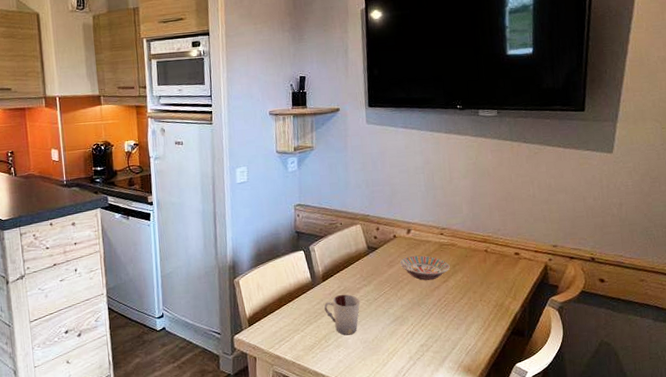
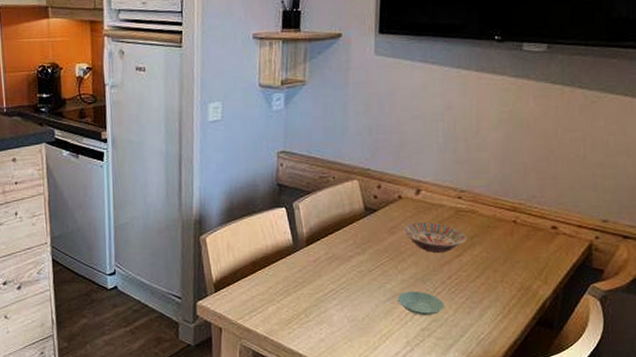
cup: present [324,294,360,335] -> none [307,262,351,311]
saucer: none [399,313,438,334] -> present [397,291,445,316]

